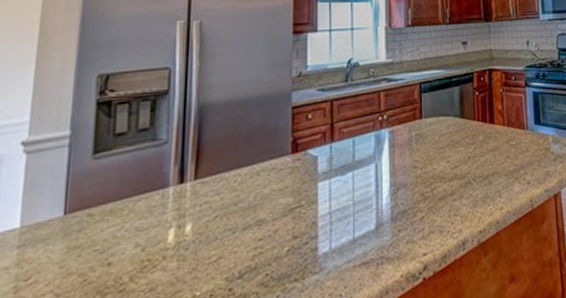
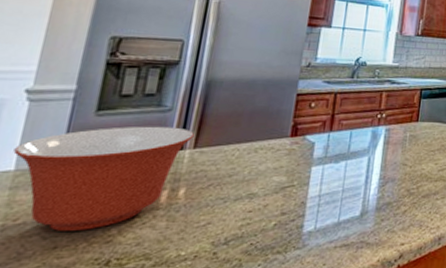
mixing bowl: none [17,160,193,286] -> present [13,126,194,231]

